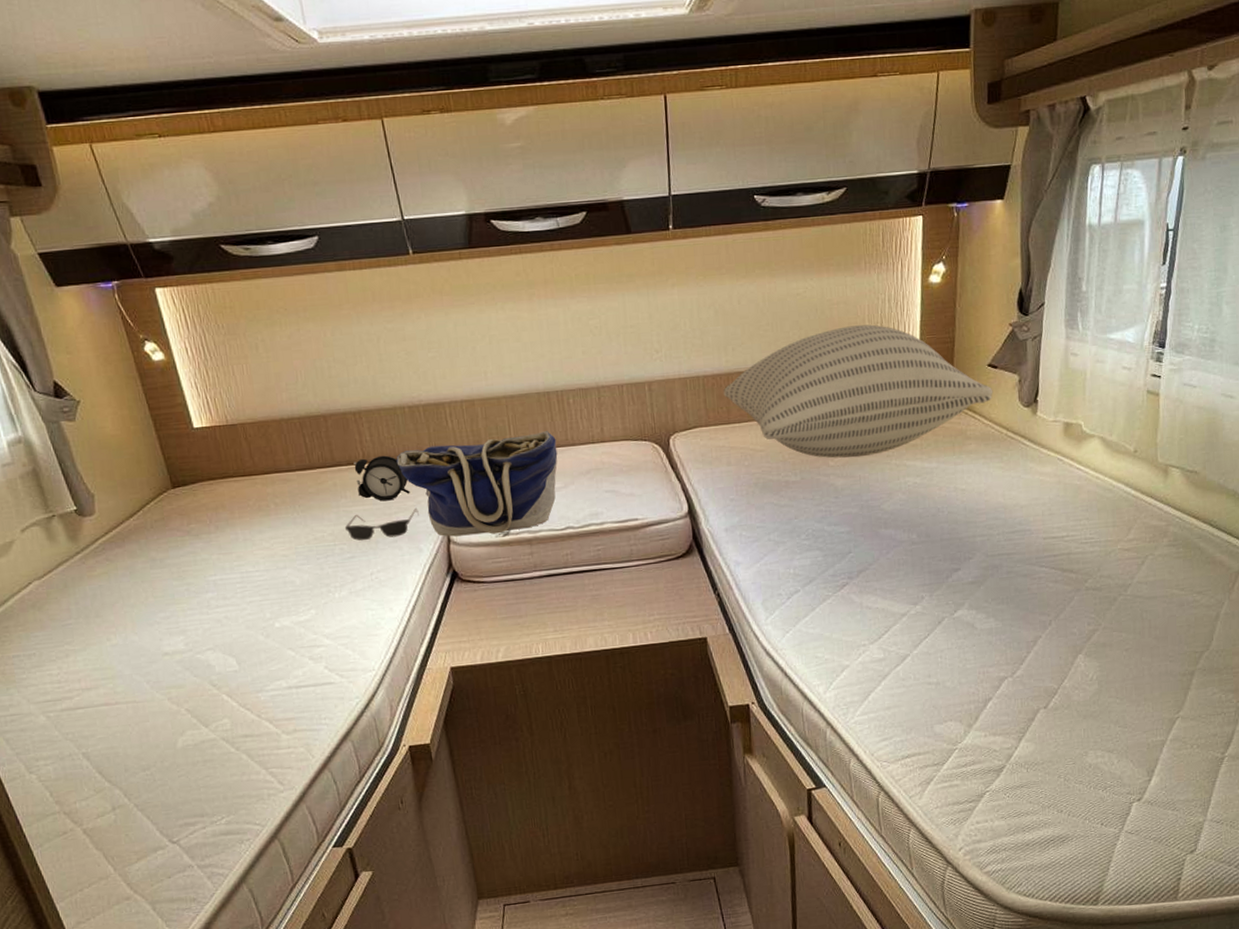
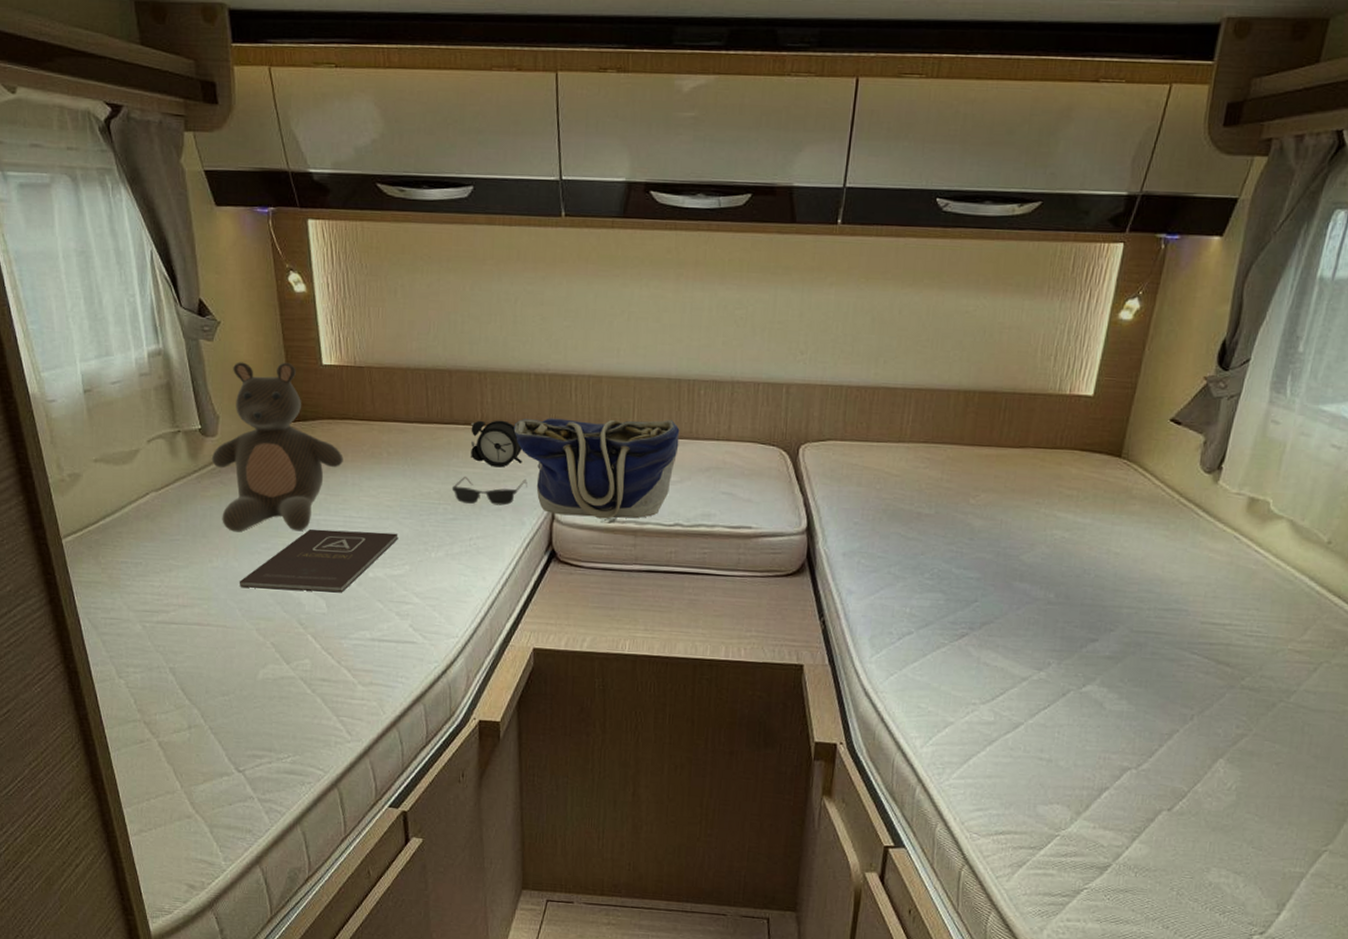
stuffed bear: none [92,430,231,607] -> present [211,362,343,532]
book: none [143,580,299,660] -> present [240,529,399,593]
pillow: present [723,324,994,458] -> none [866,354,1172,500]

